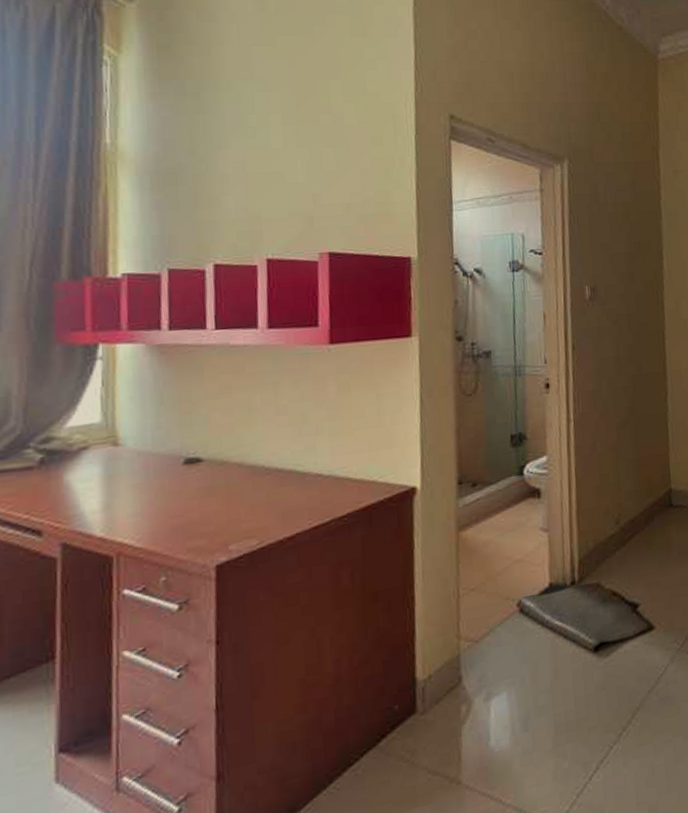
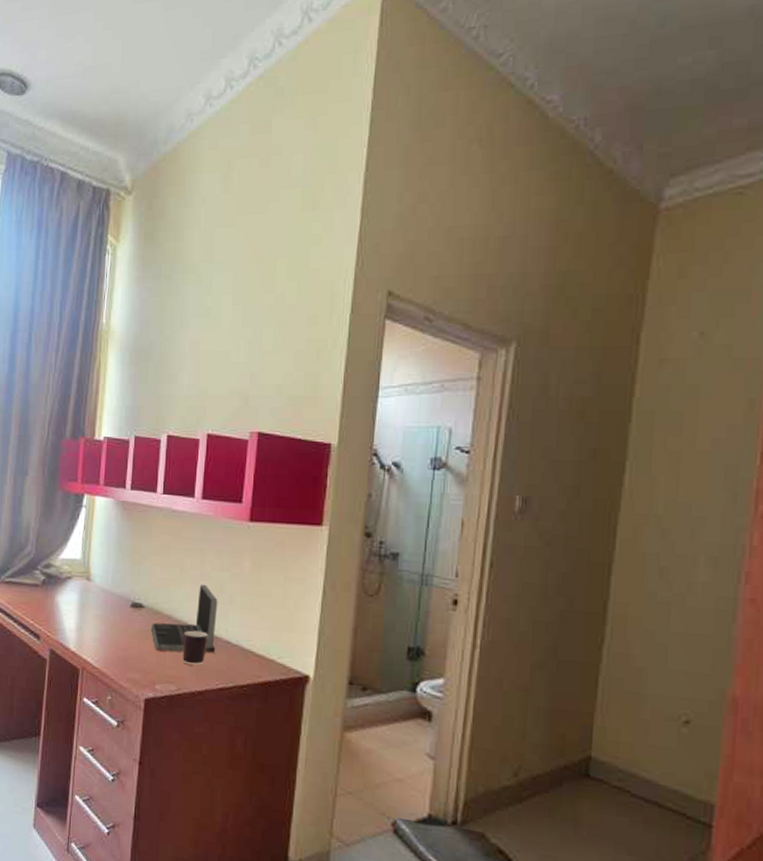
laptop: none [216,419,305,506] -> present [151,584,218,654]
mug: none [260,470,294,512] -> present [182,630,209,666]

